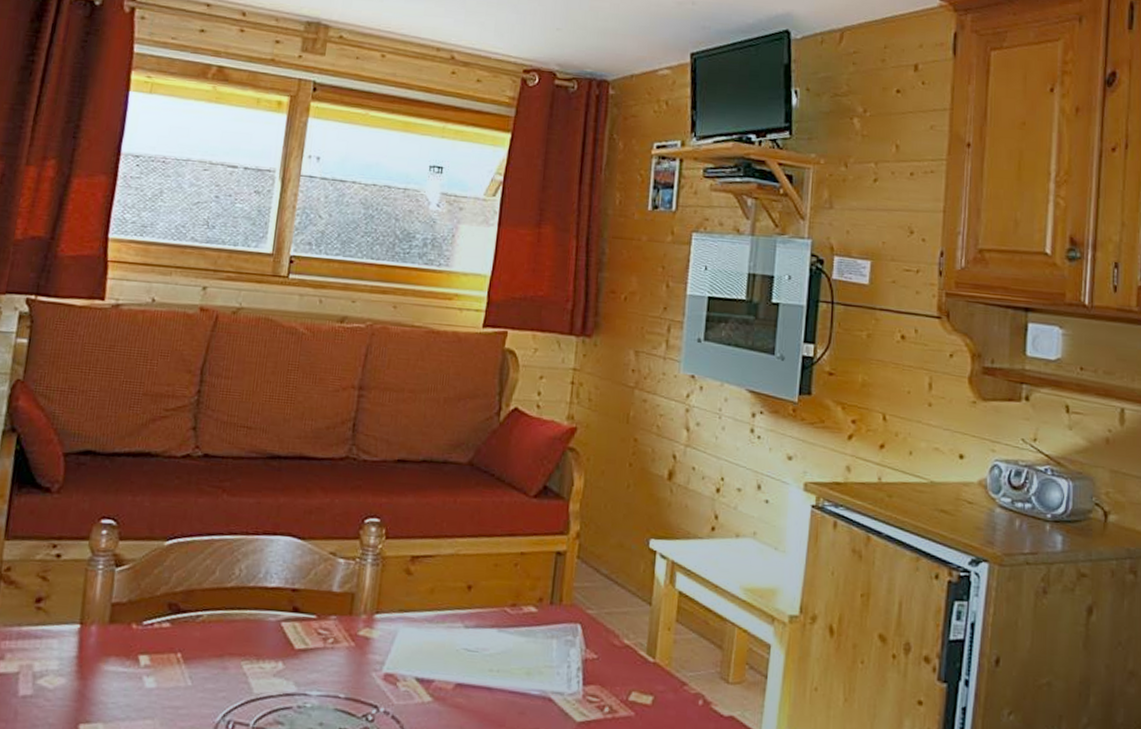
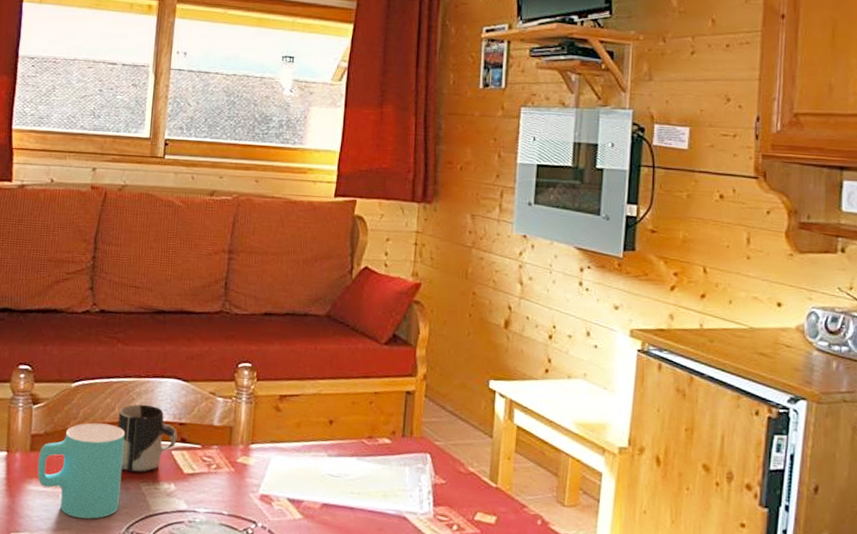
cup: none [116,588,226,705] -> present [37,422,125,519]
cup: none [217,566,290,649] -> present [117,404,178,473]

